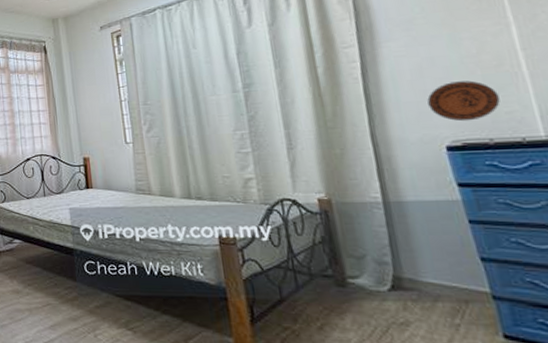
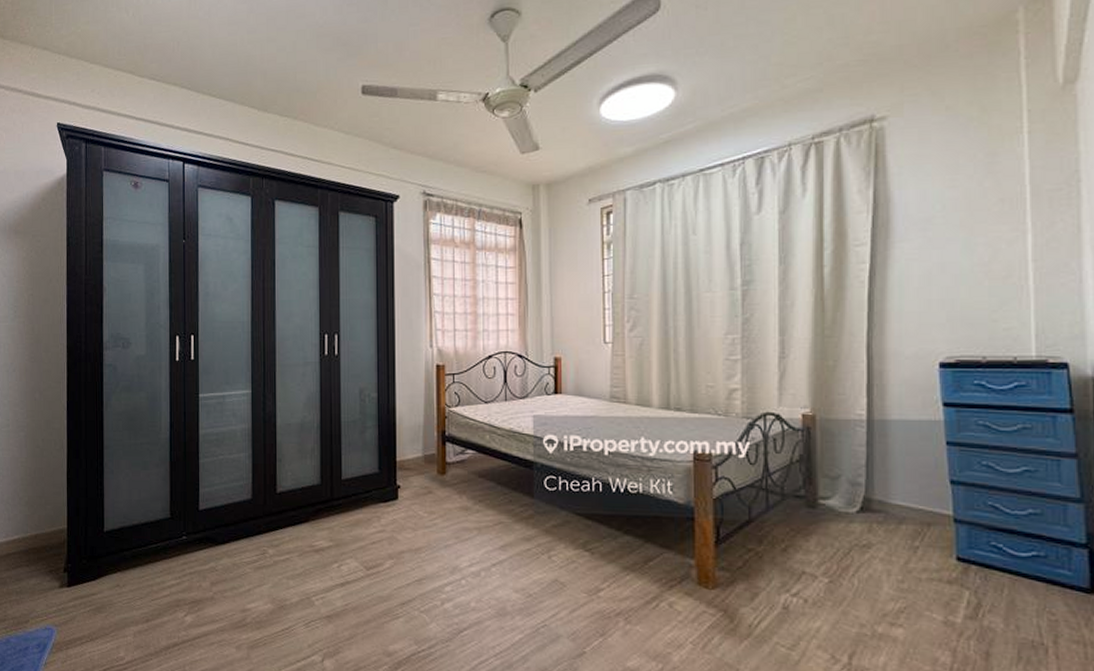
decorative plate: present [427,80,501,122] -> none [930,292,1001,337]

